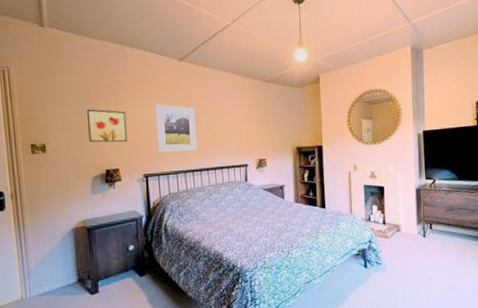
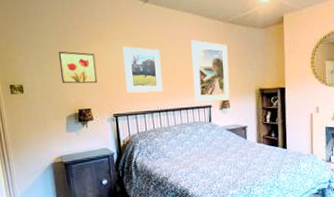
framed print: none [227,98,267,162] -> present [191,40,230,103]

